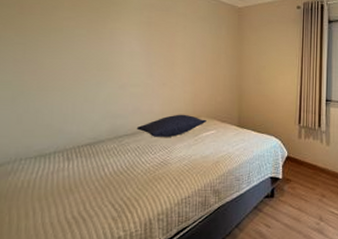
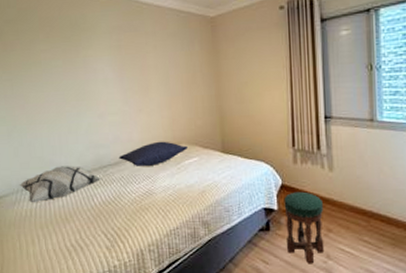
decorative pillow: none [18,135,116,172] -> present [19,166,102,202]
stool: none [287,162,319,225] -> present [283,191,325,263]

